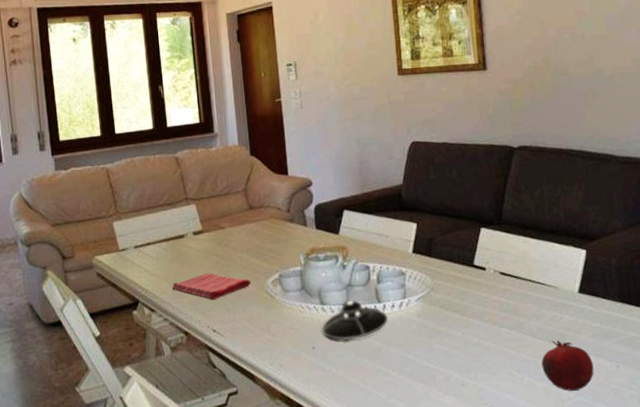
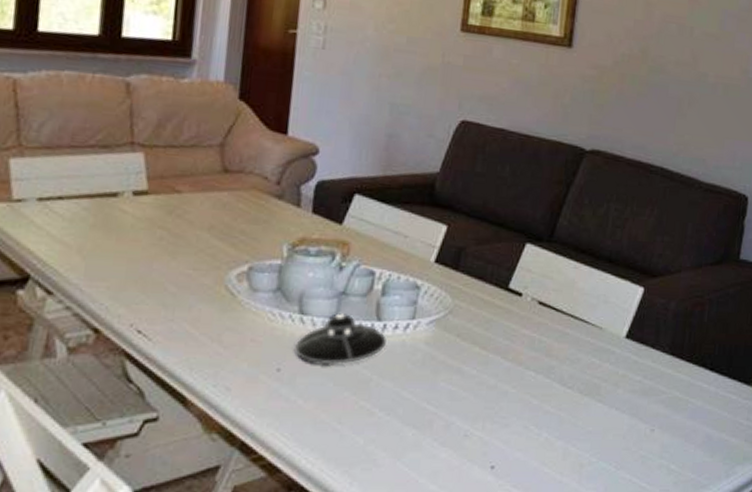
dish towel: present [171,273,251,300] -> none [85,250,206,289]
fruit: present [541,340,594,391] -> none [565,391,626,454]

